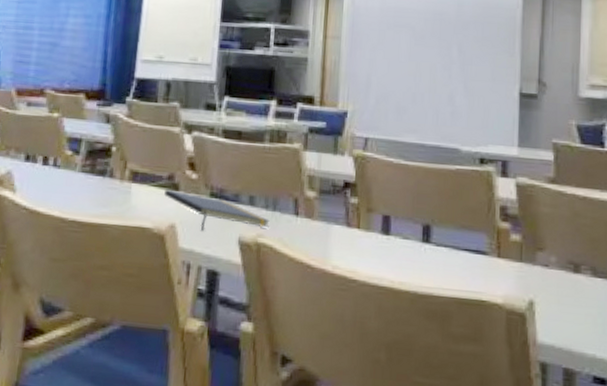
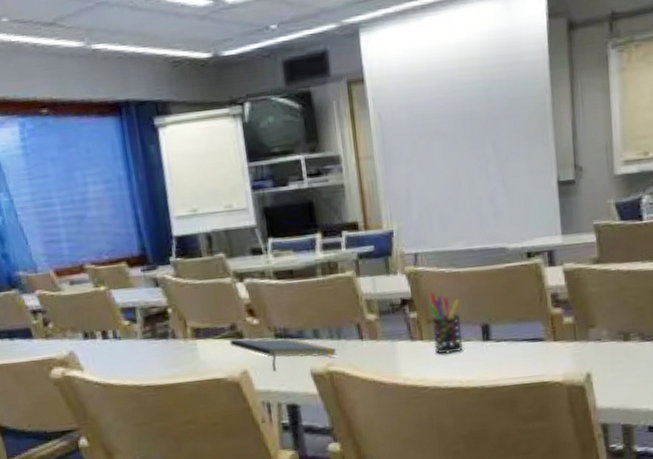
pen holder: none [369,181,404,250] -> present [428,293,464,355]

